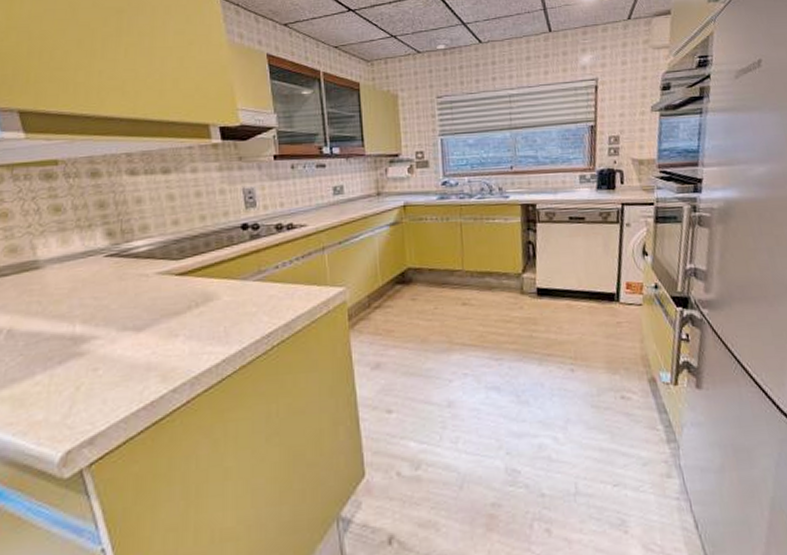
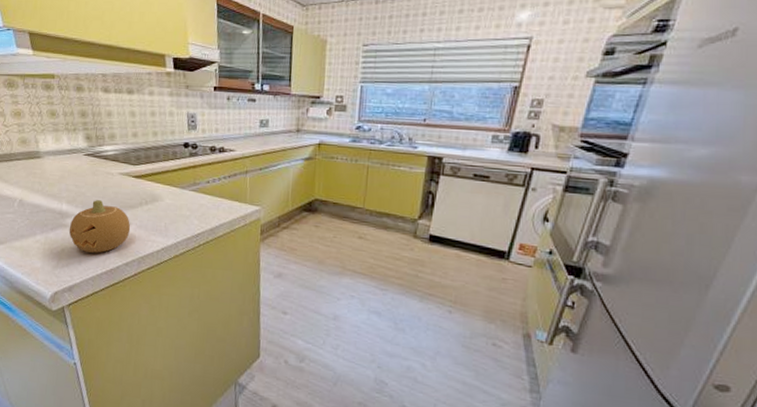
fruit: none [86,312,177,385] -> present [69,200,131,253]

